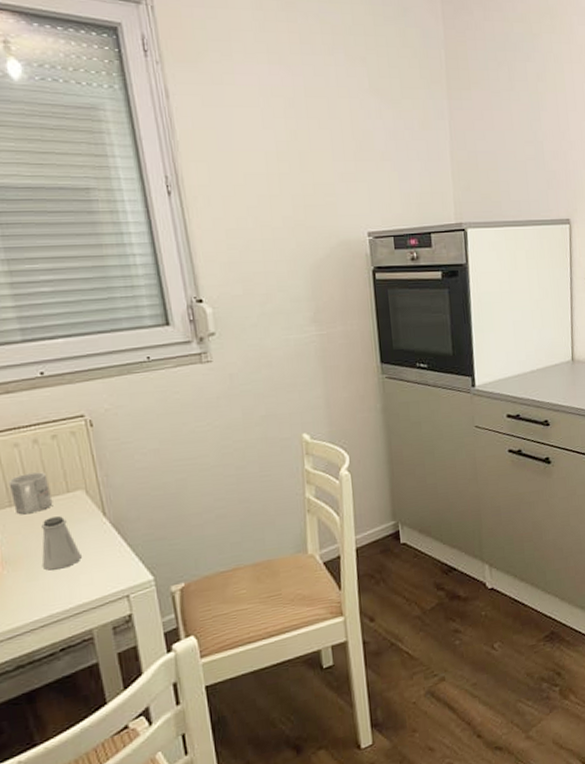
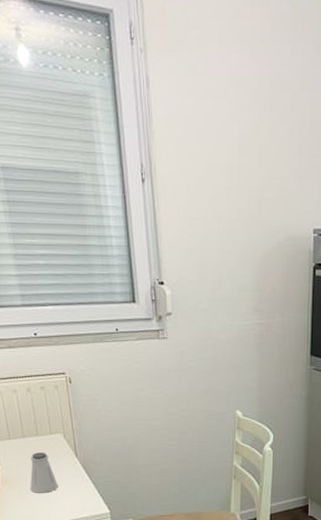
mug: present [8,472,53,515] -> none [8,415,40,447]

